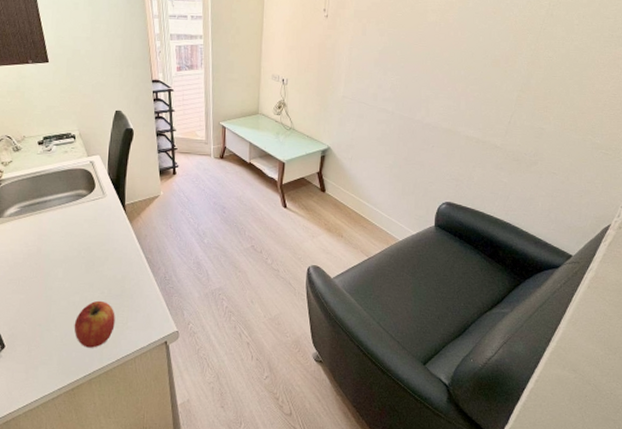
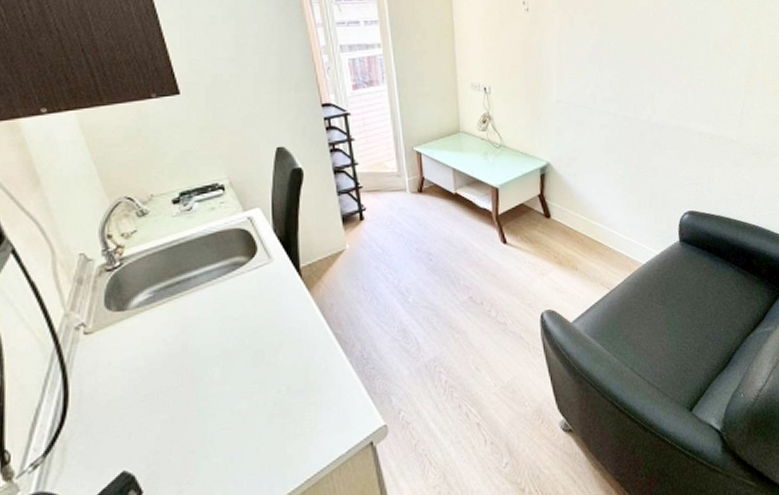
apple: present [74,300,115,348] -> none [242,402,300,472]

